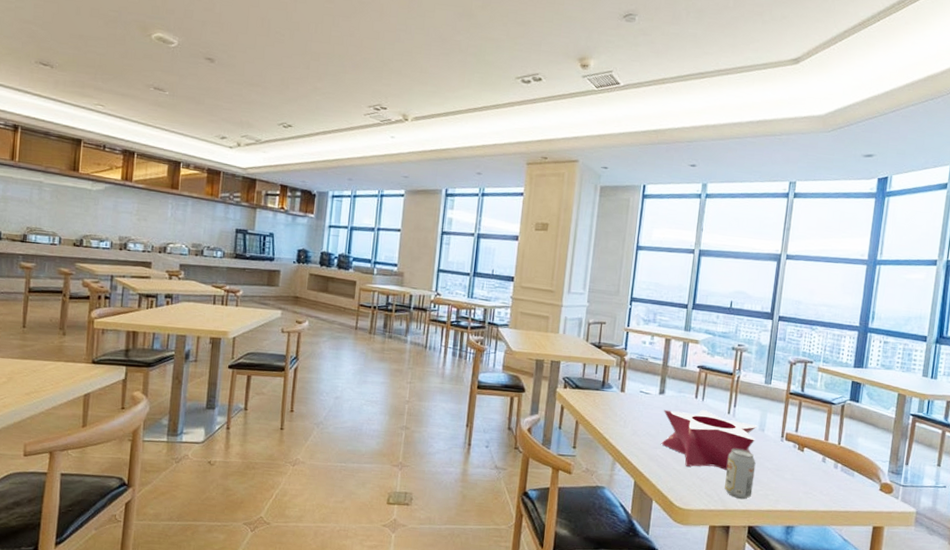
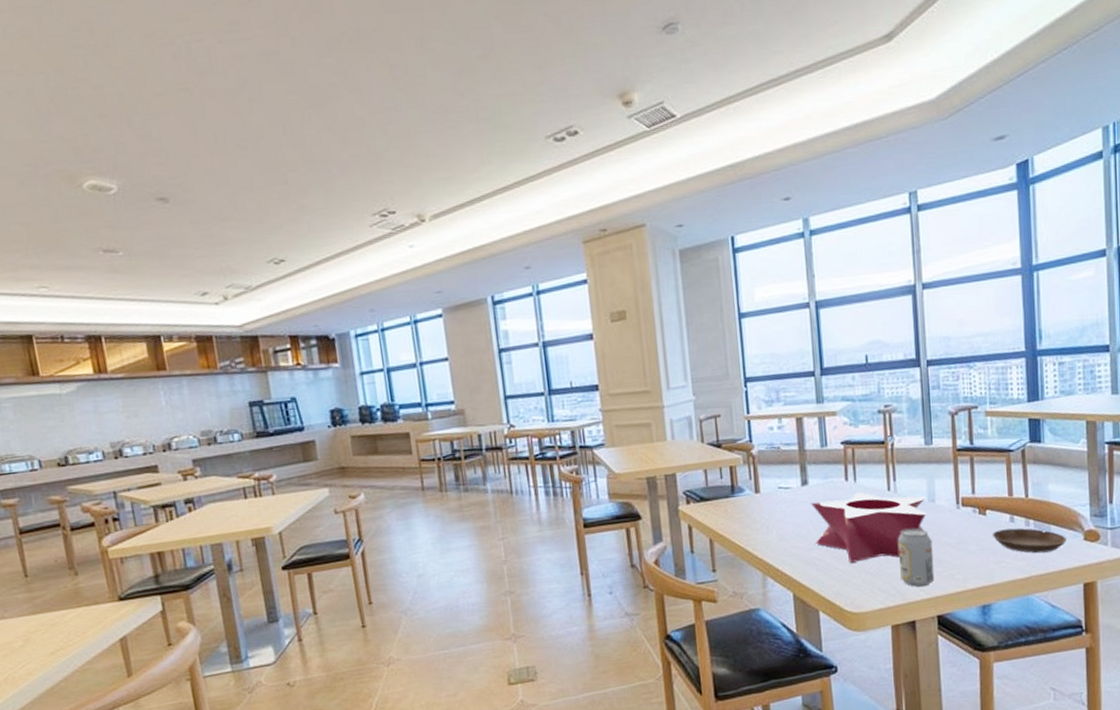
saucer: none [805,466,867,494] -> present [992,528,1068,554]

